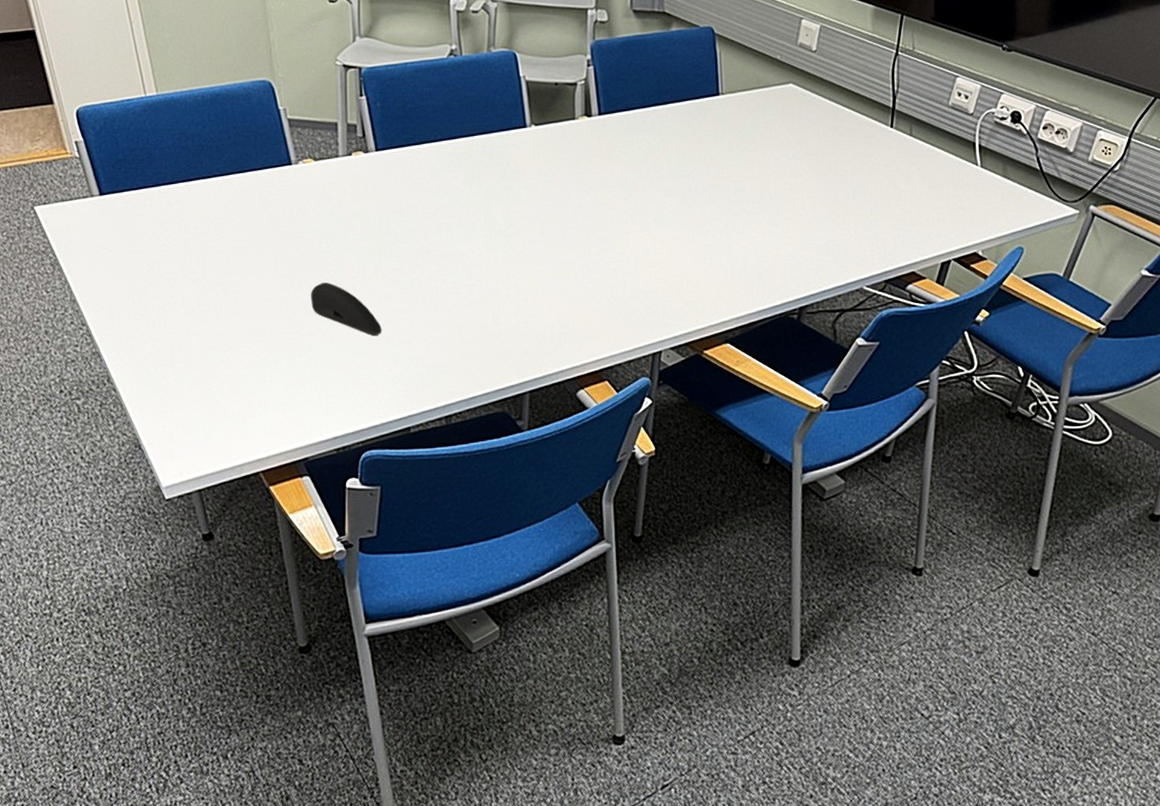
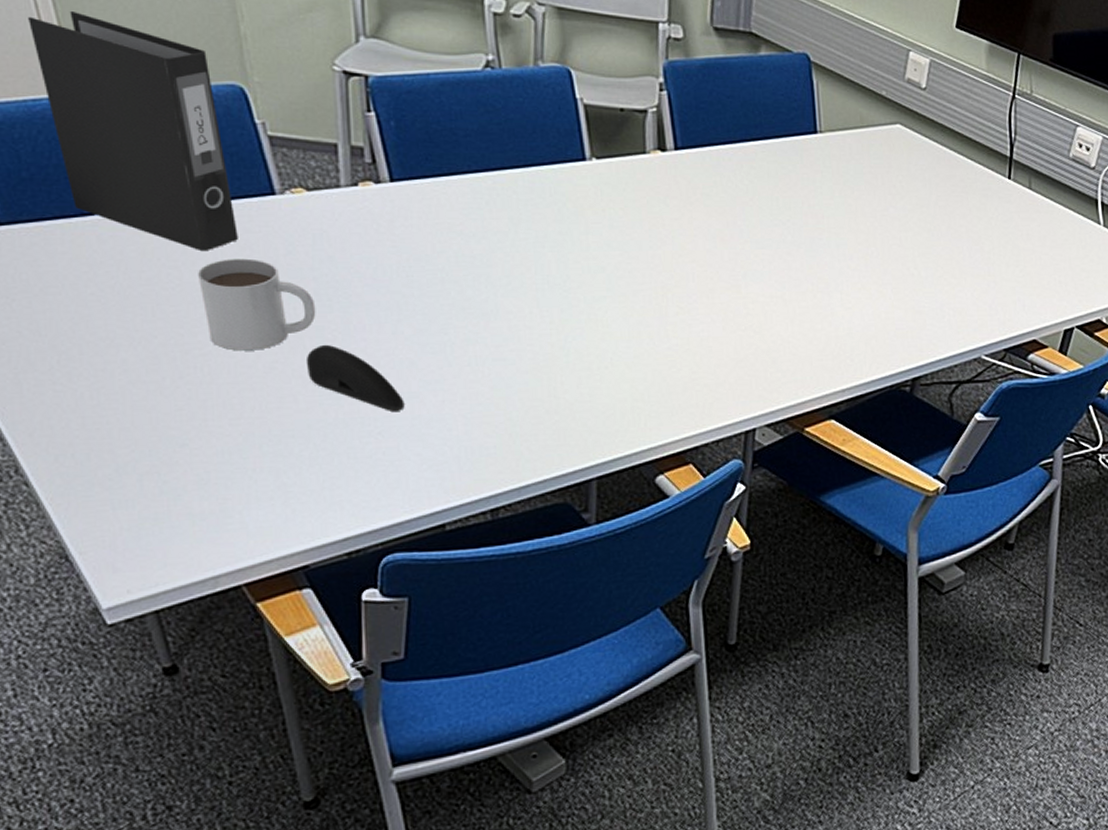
binder: none [127,31,264,210] -> present [28,10,238,250]
mug: none [236,215,319,288] -> present [198,258,316,351]

